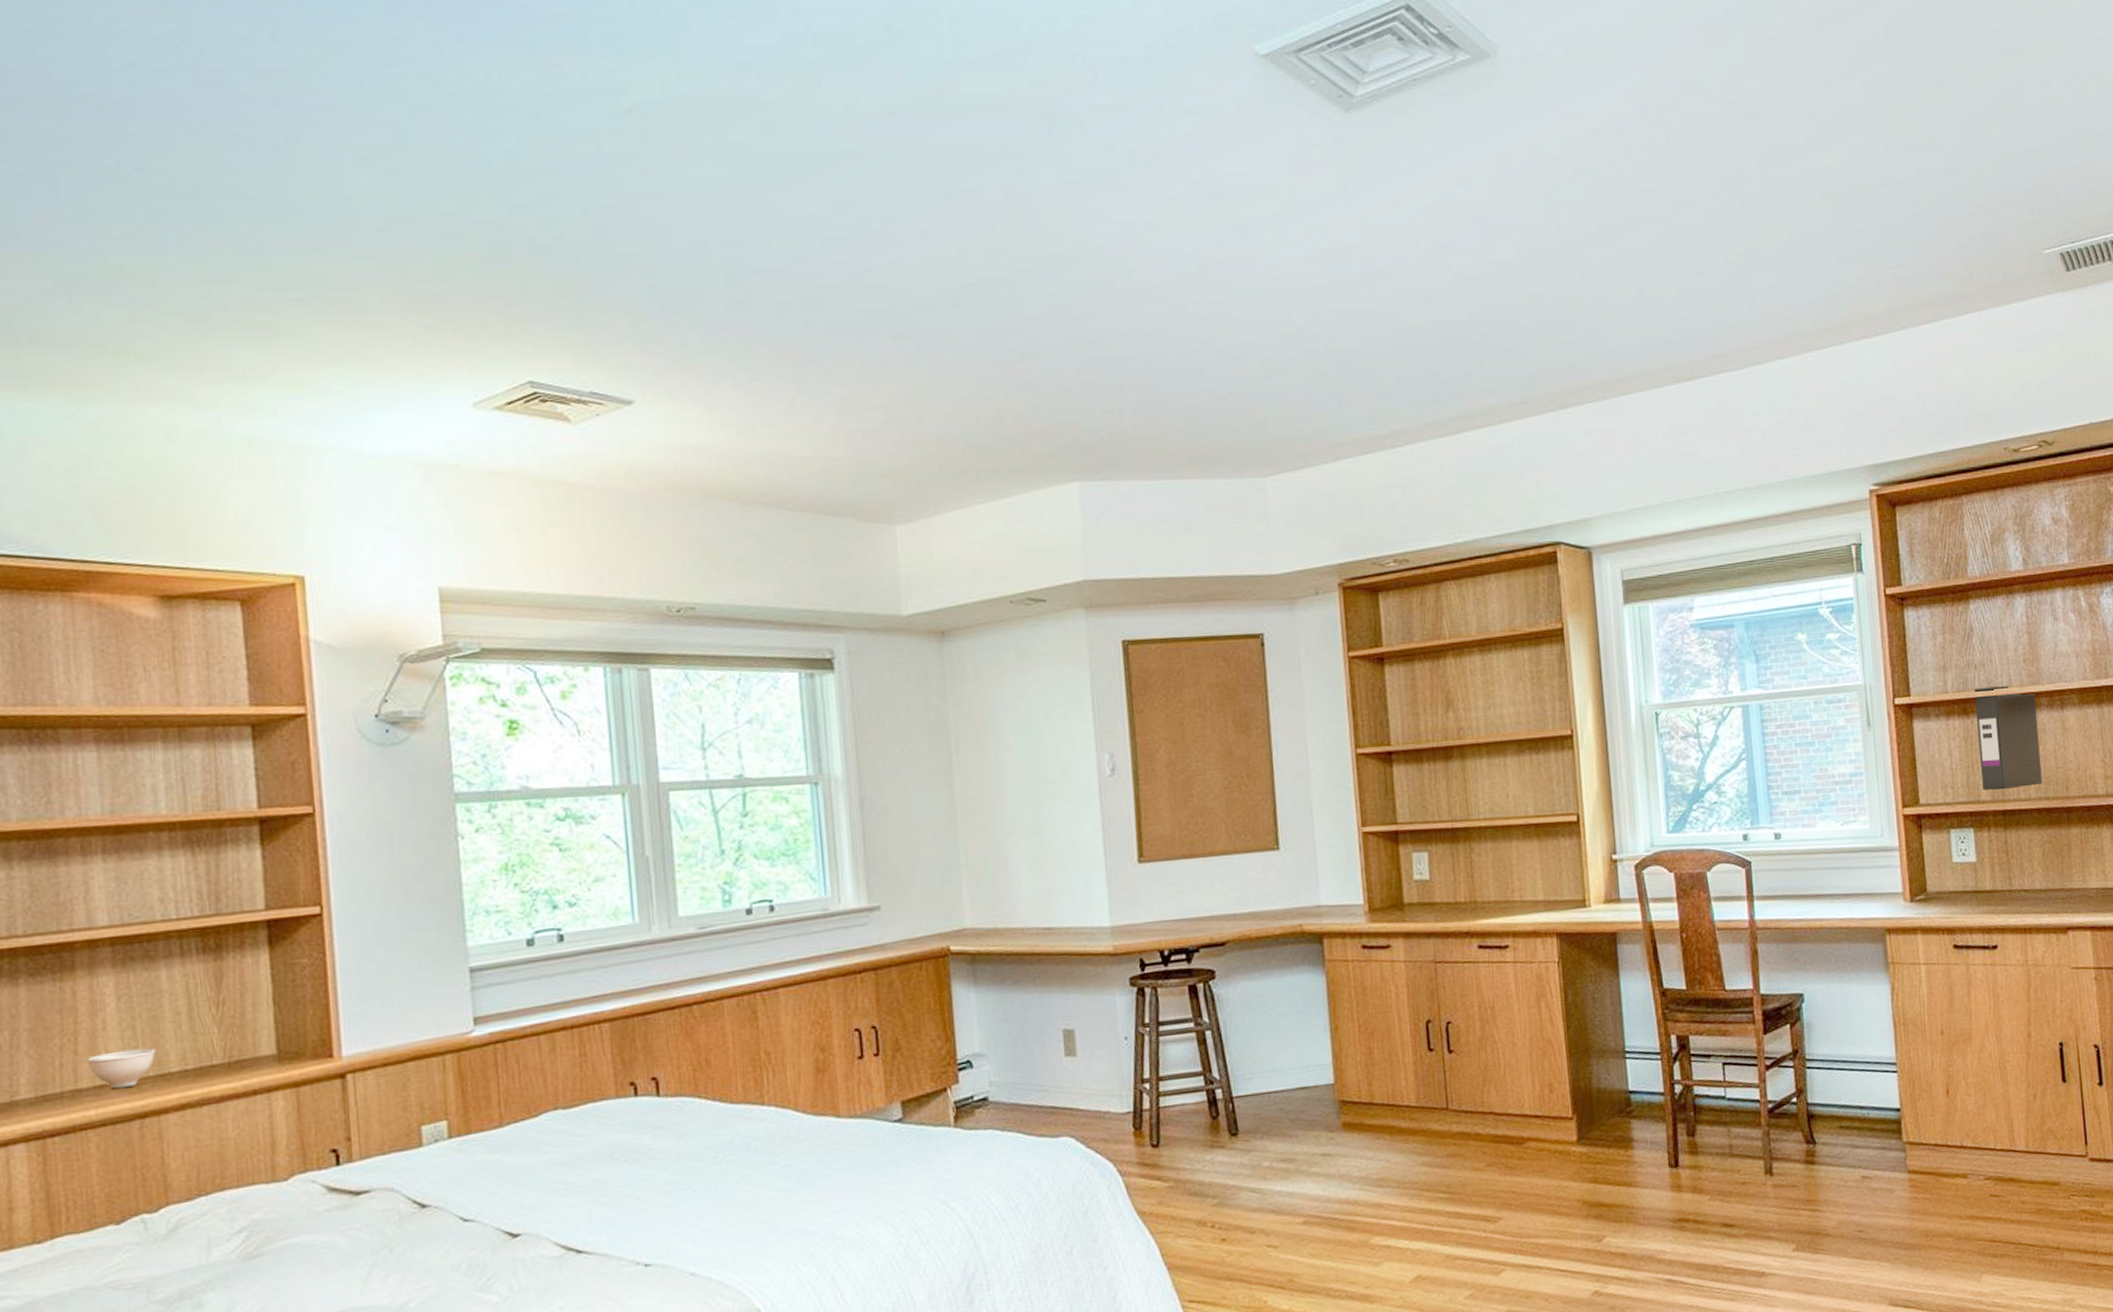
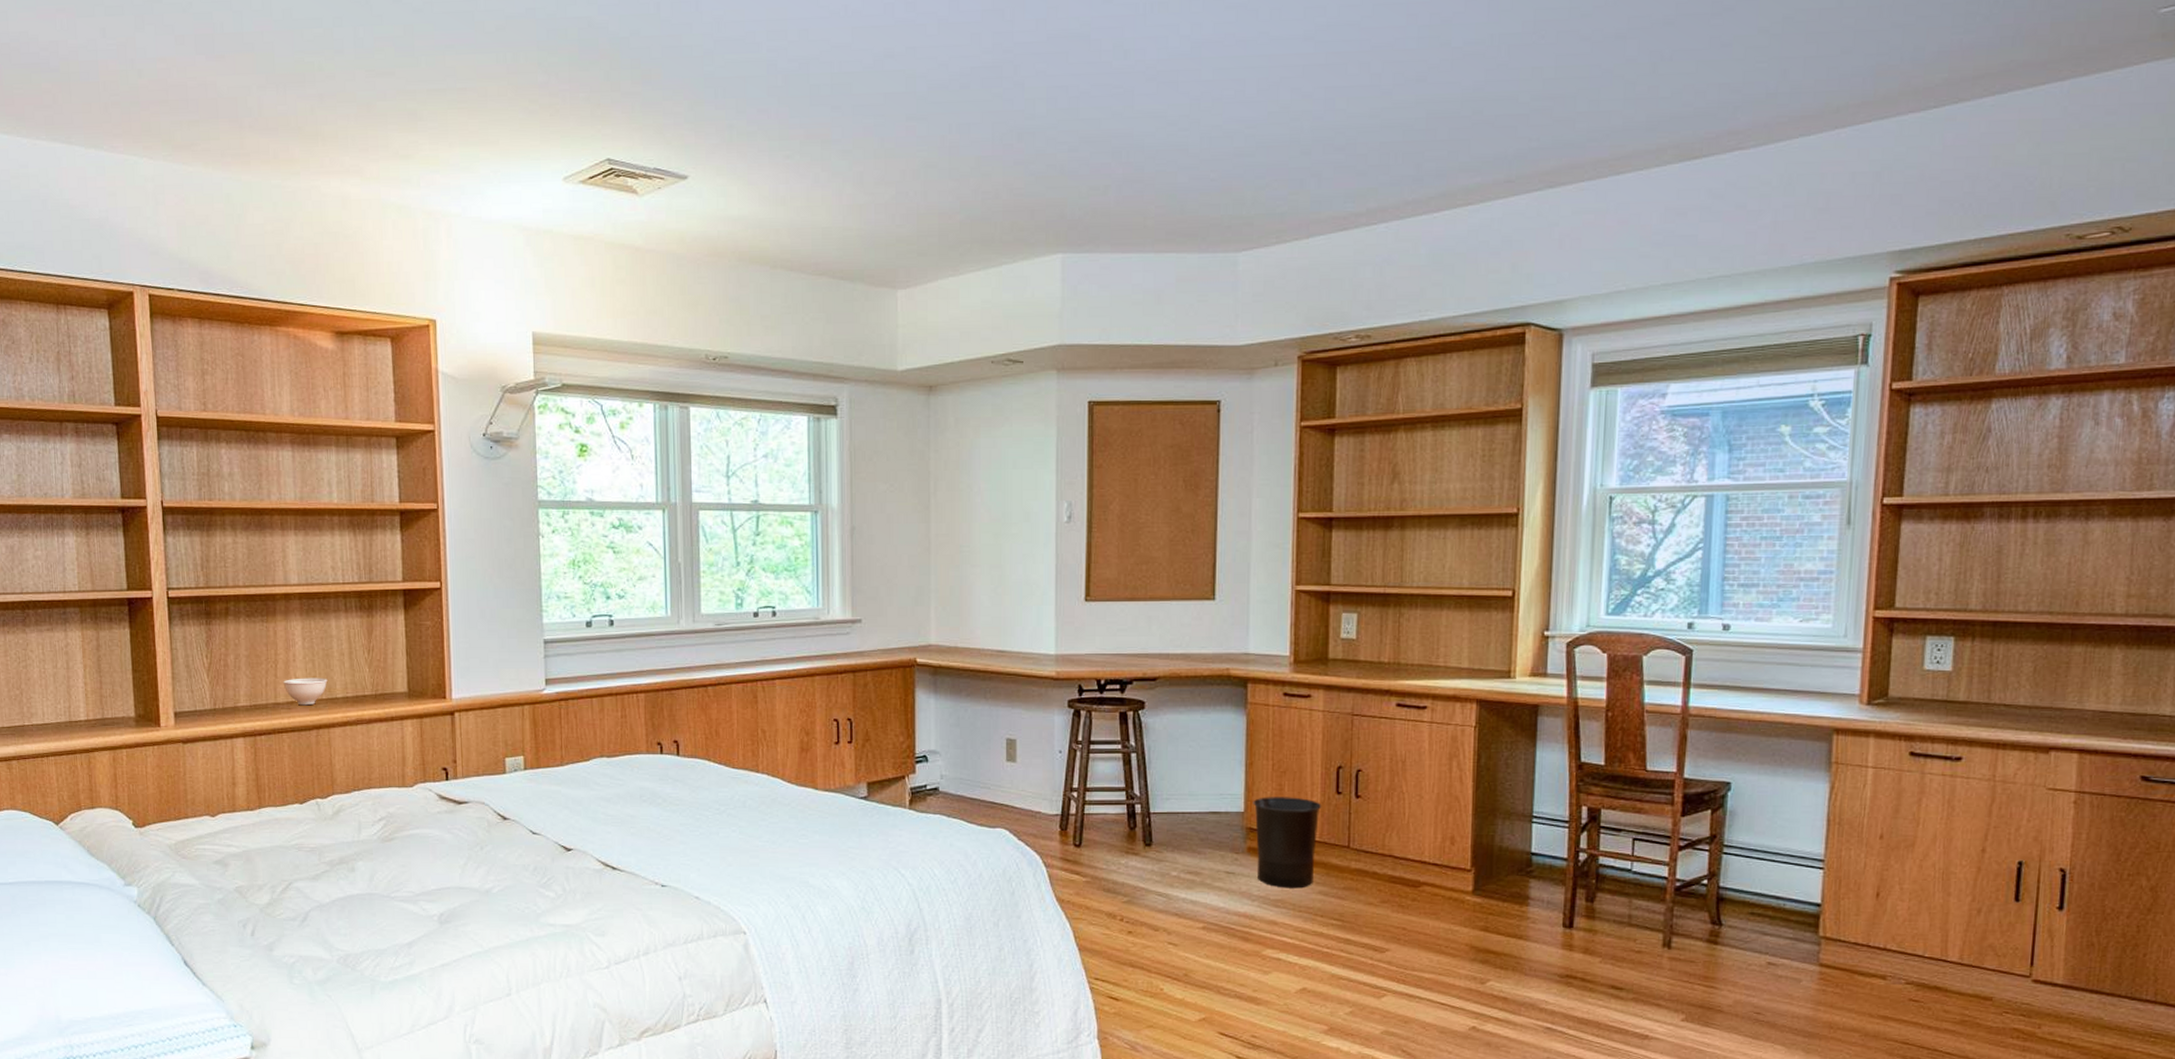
waste bin: none [1342,1060,1415,1164] -> present [1253,797,1322,887]
binder: present [1974,685,2043,791] -> none [1973,491,2056,600]

